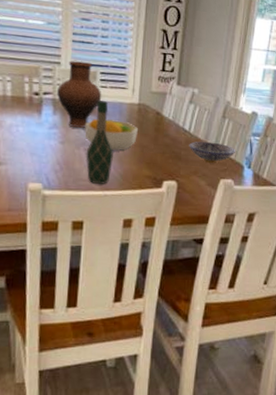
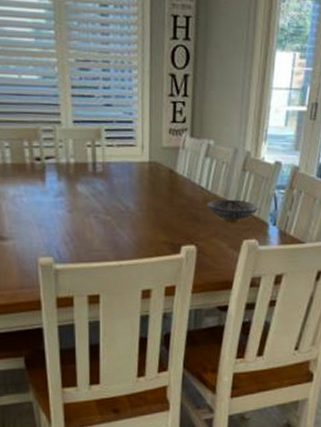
vase: present [57,60,102,129] -> none [60,117,109,195]
fruit bowl: present [85,118,138,151] -> none [93,182,150,217]
wine bottle: present [86,100,113,184] -> none [96,161,126,254]

